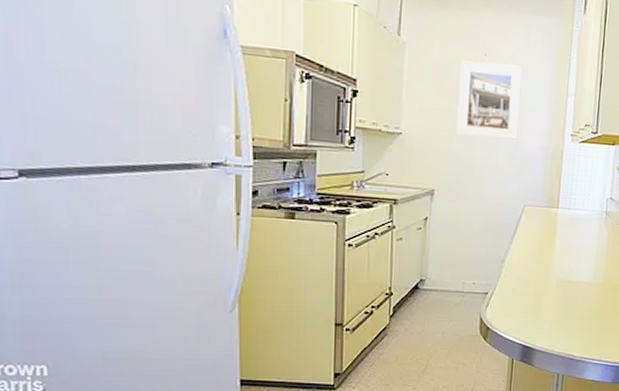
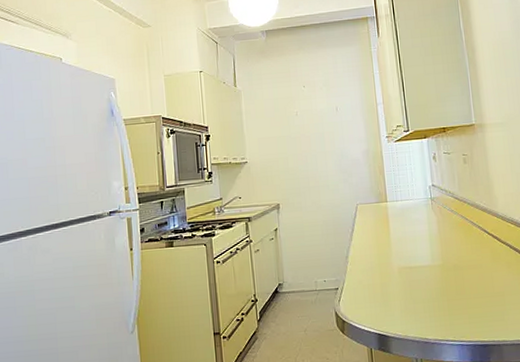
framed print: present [456,60,523,140] -> none [285,89,342,155]

